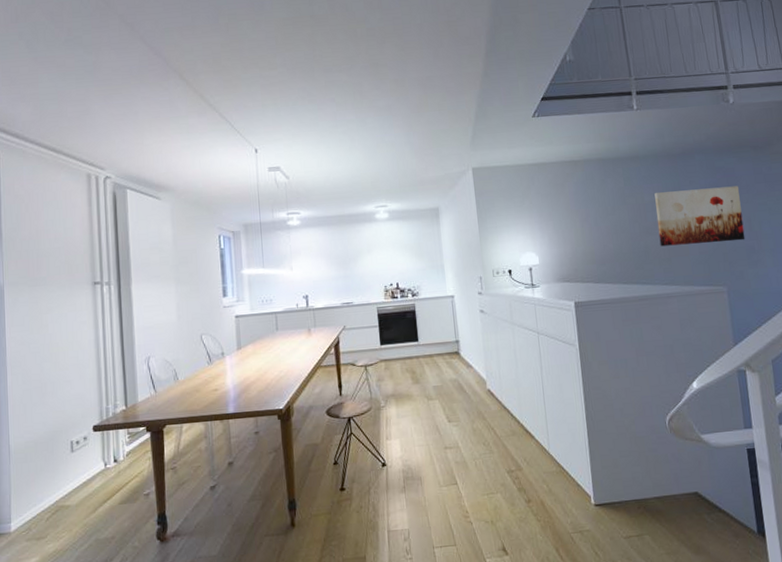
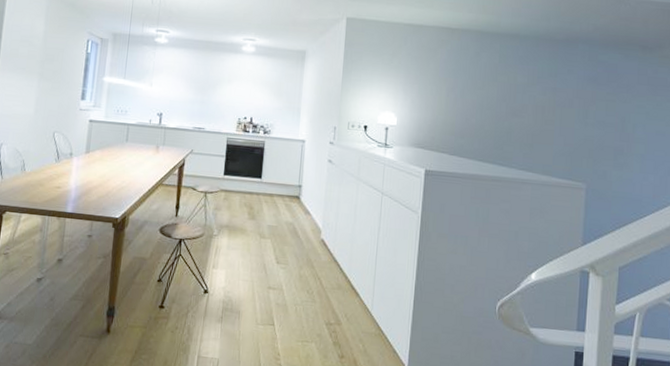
wall art: present [654,186,746,247] -> none [524,75,619,140]

